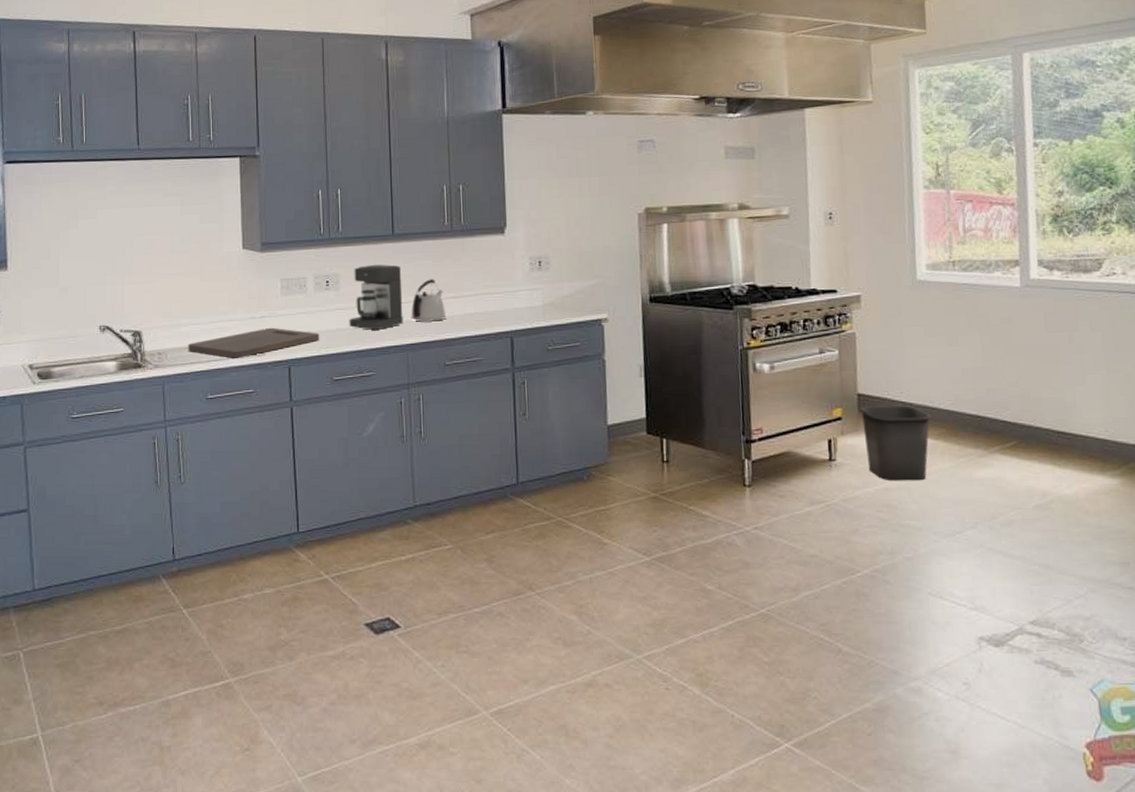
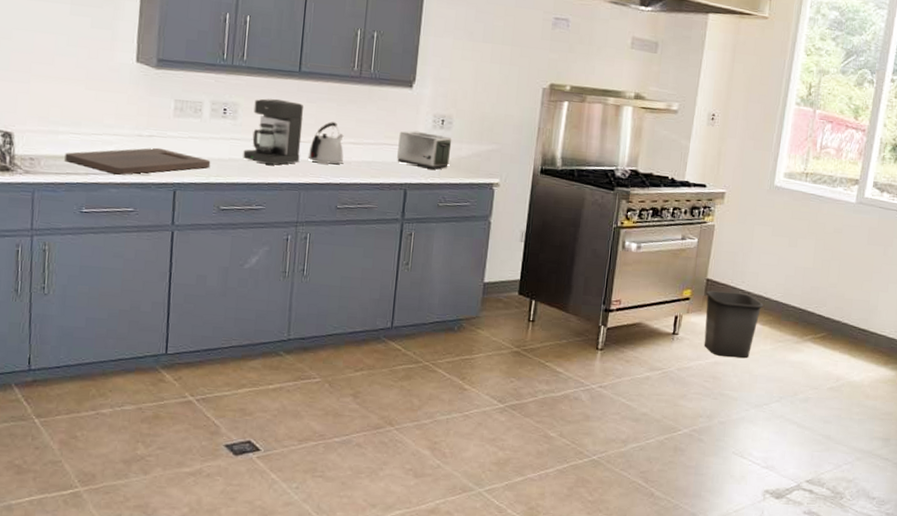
toaster: none [498,276,553,313] -> present [397,130,452,170]

